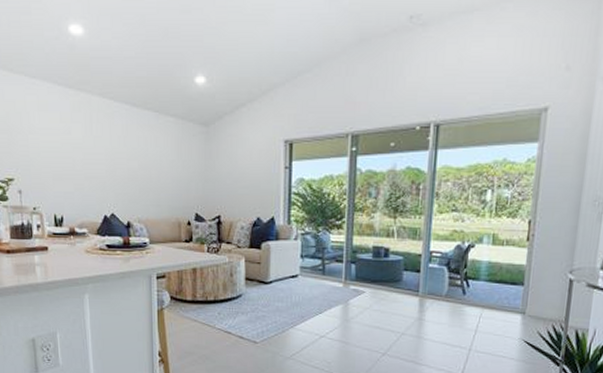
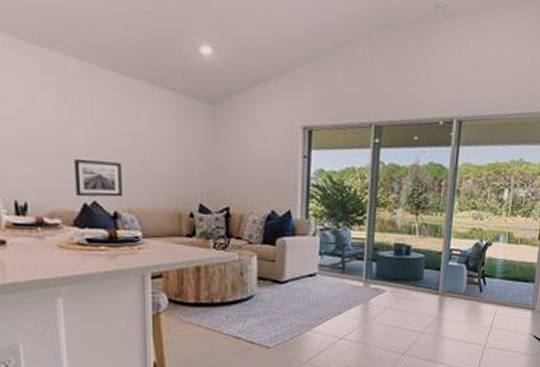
wall art: none [98,178,134,210] -> present [74,158,122,197]

